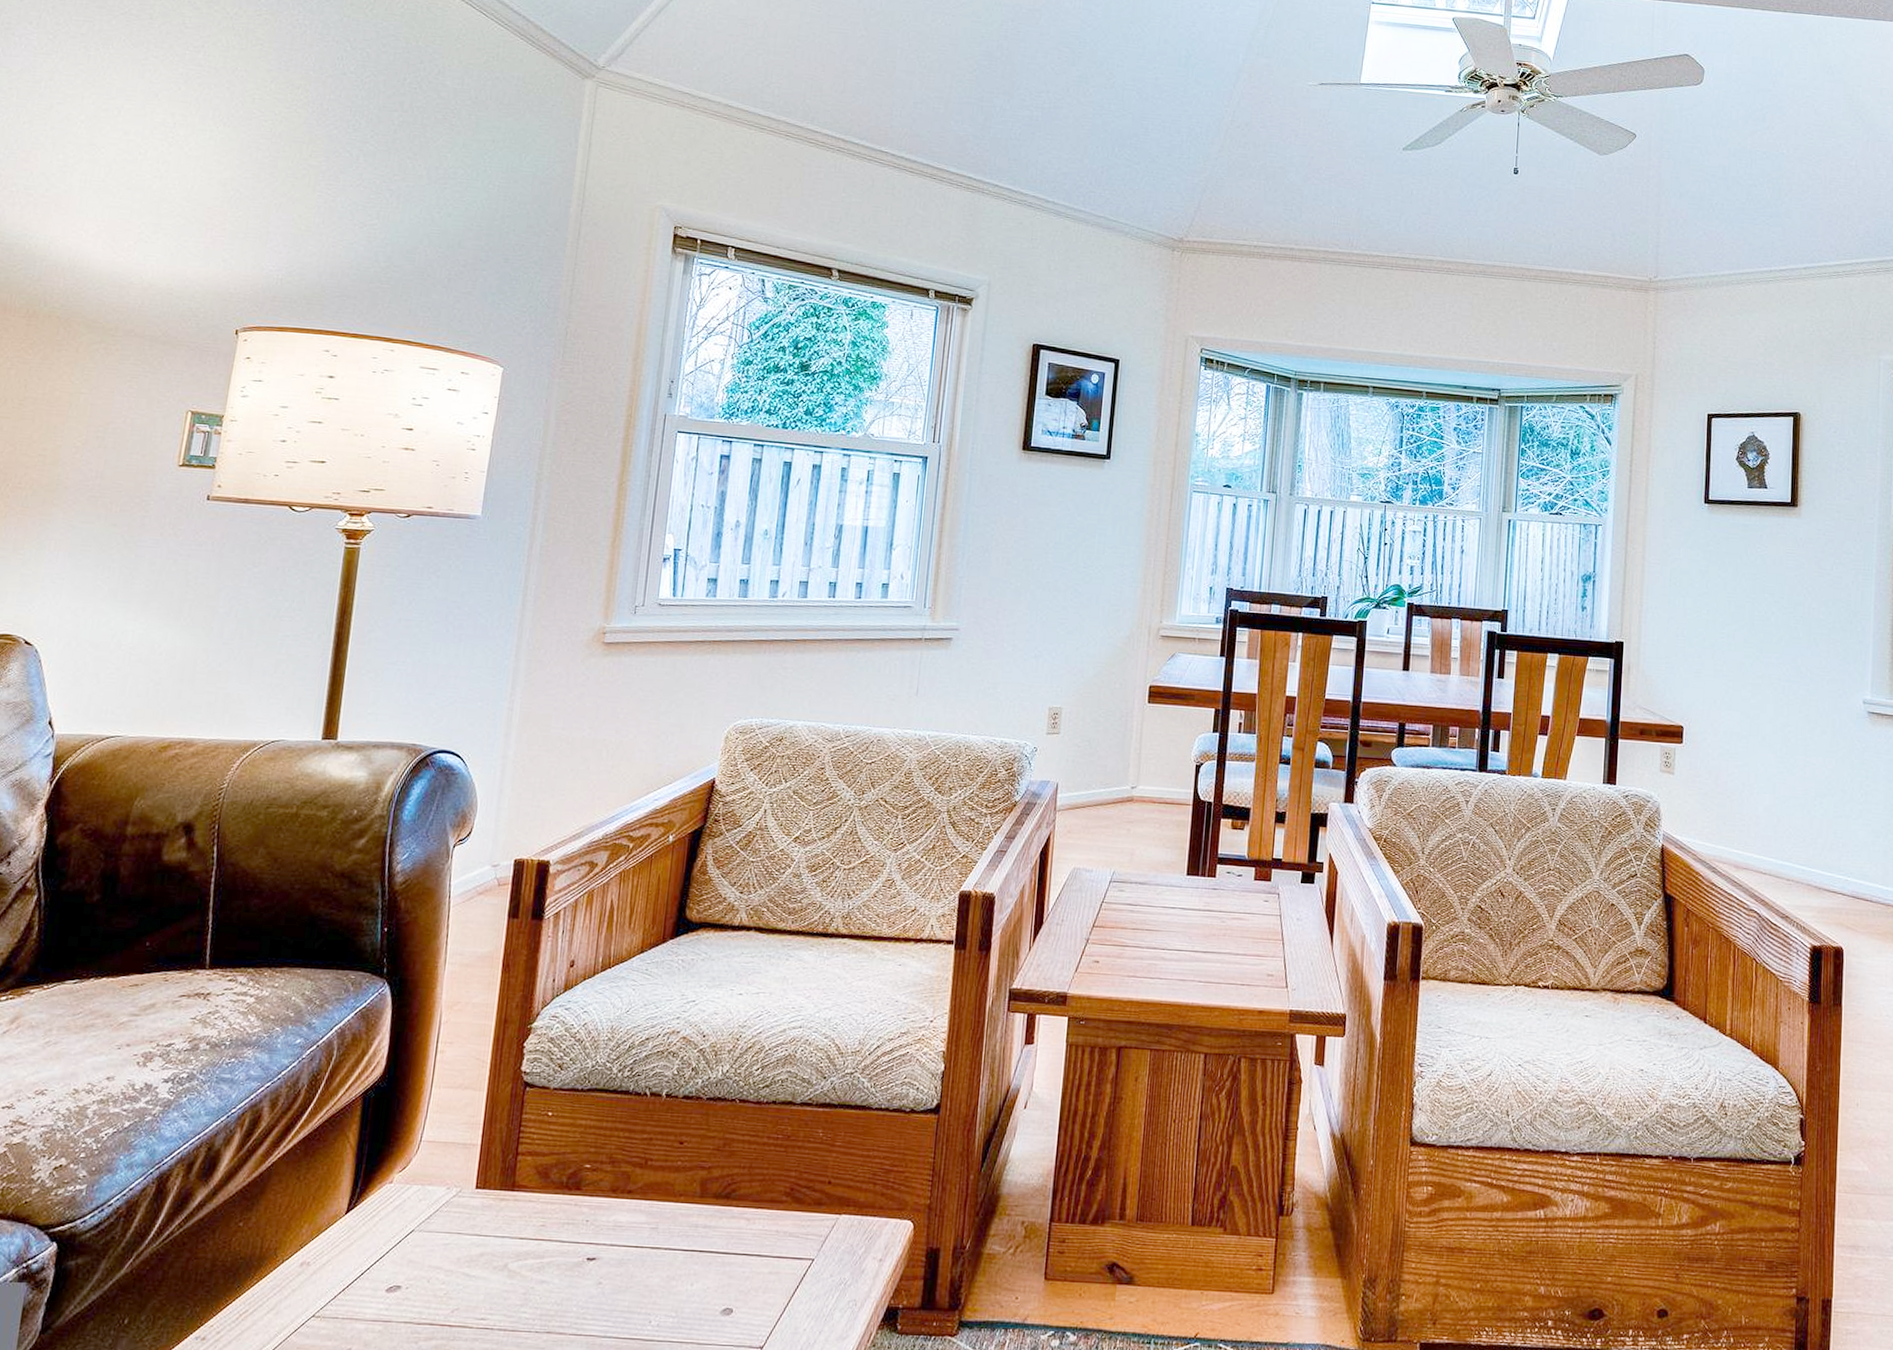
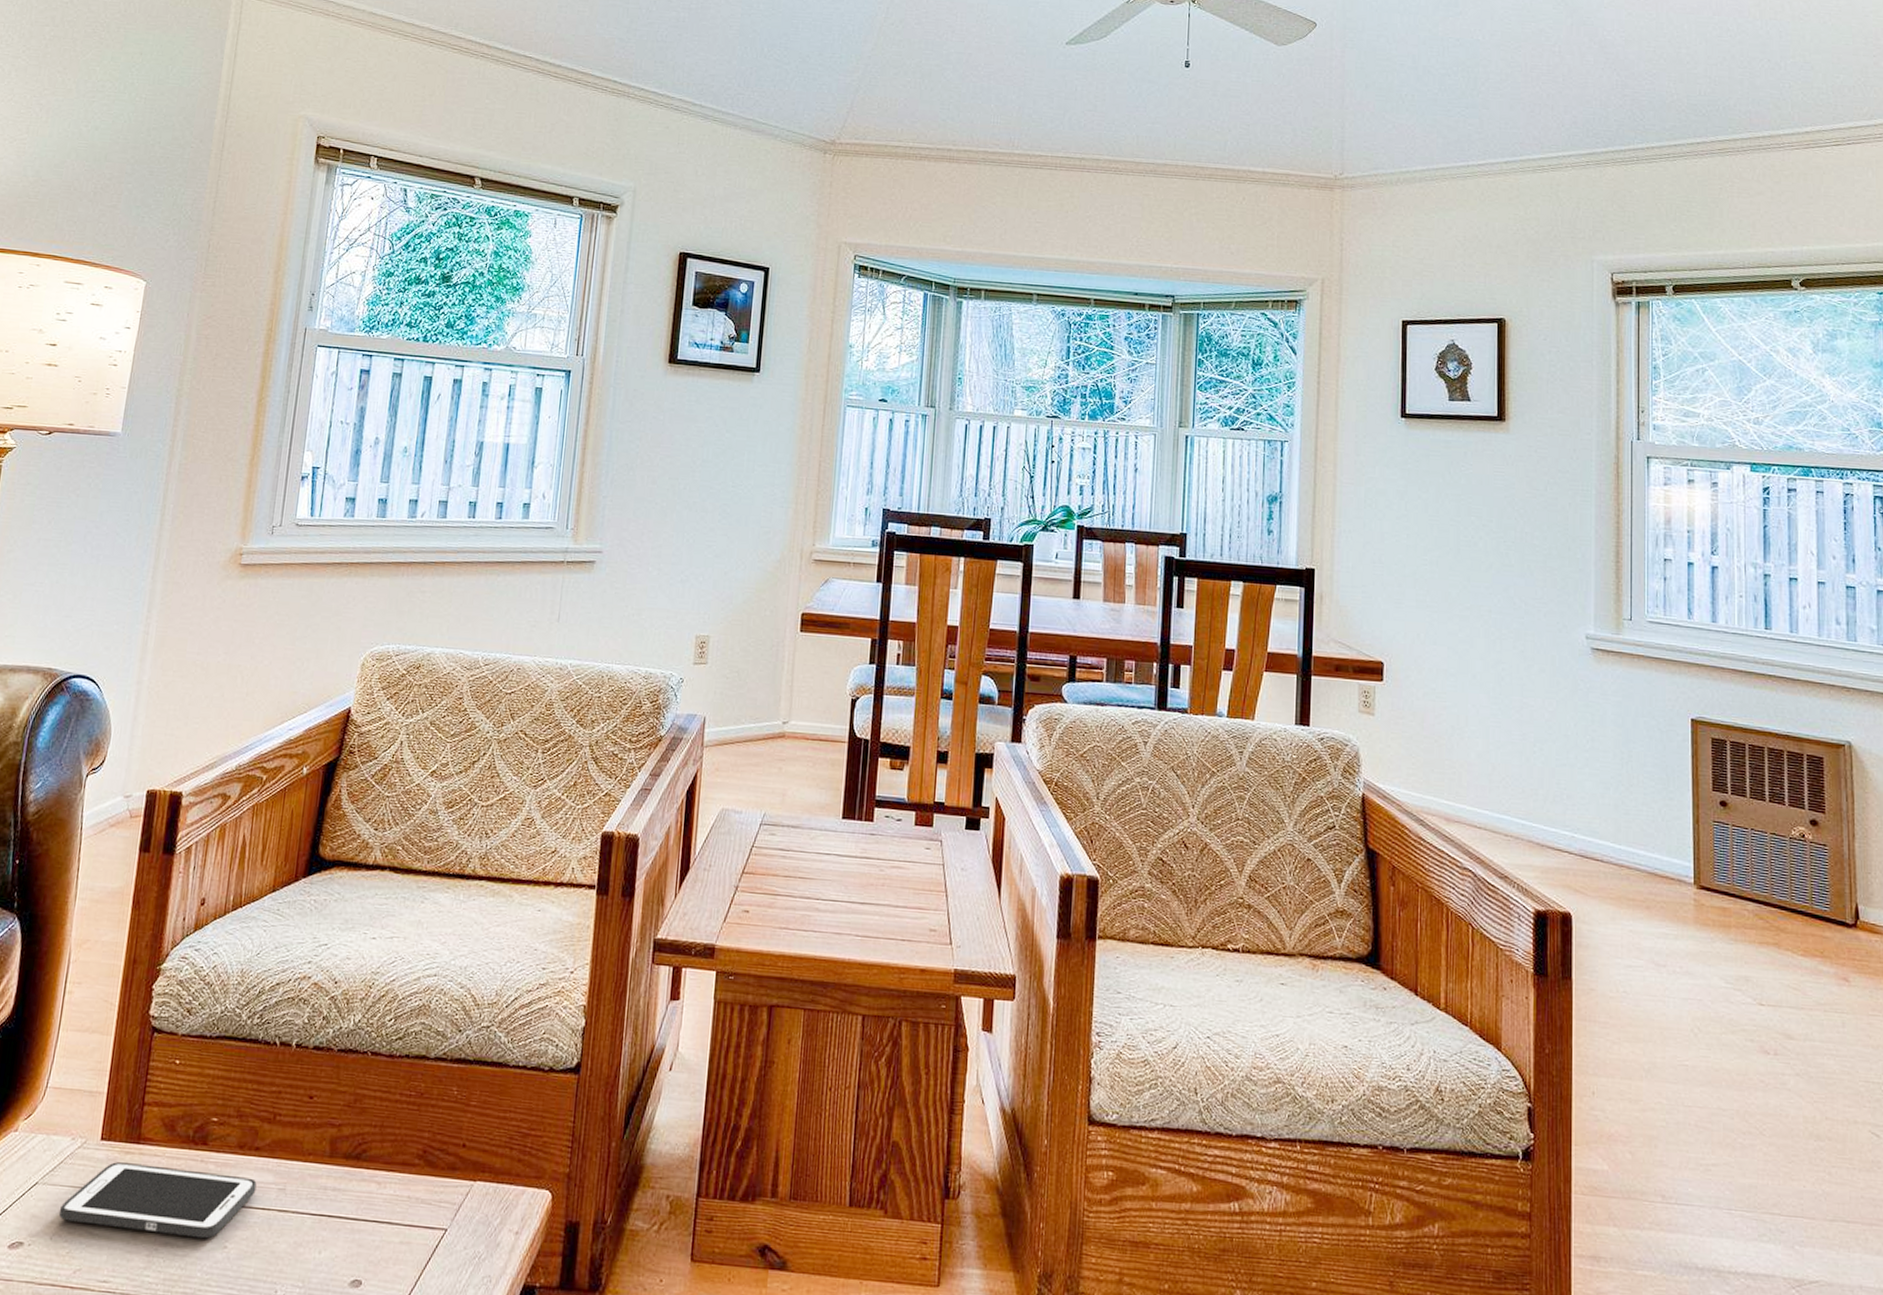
cell phone: none [435,1208,630,1276] -> present [58,1162,257,1239]

